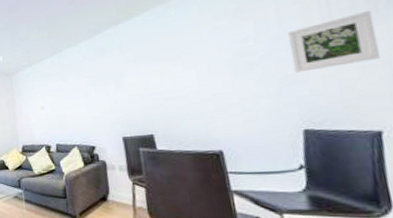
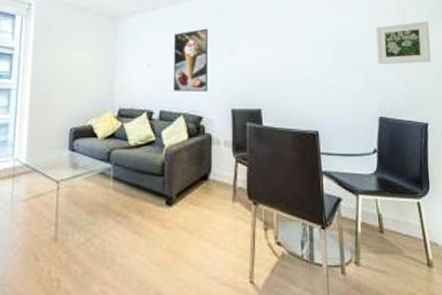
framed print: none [61,68,97,127] -> present [173,28,208,92]

